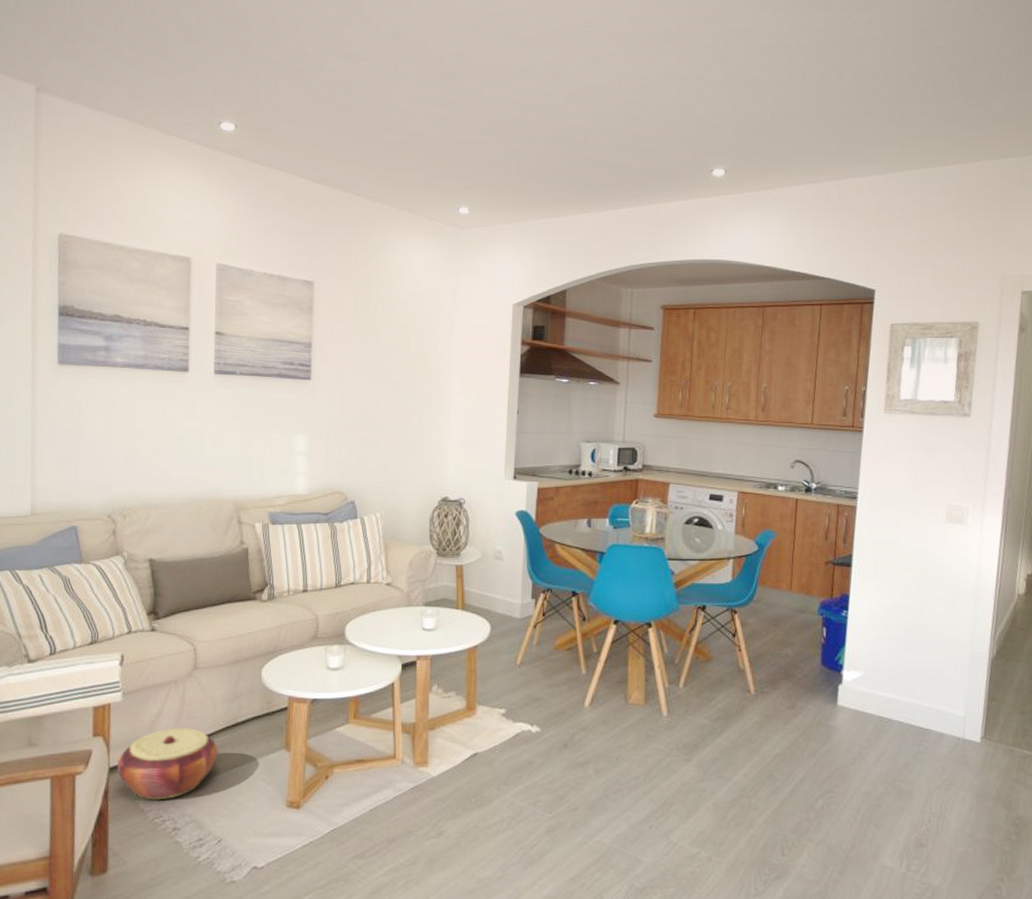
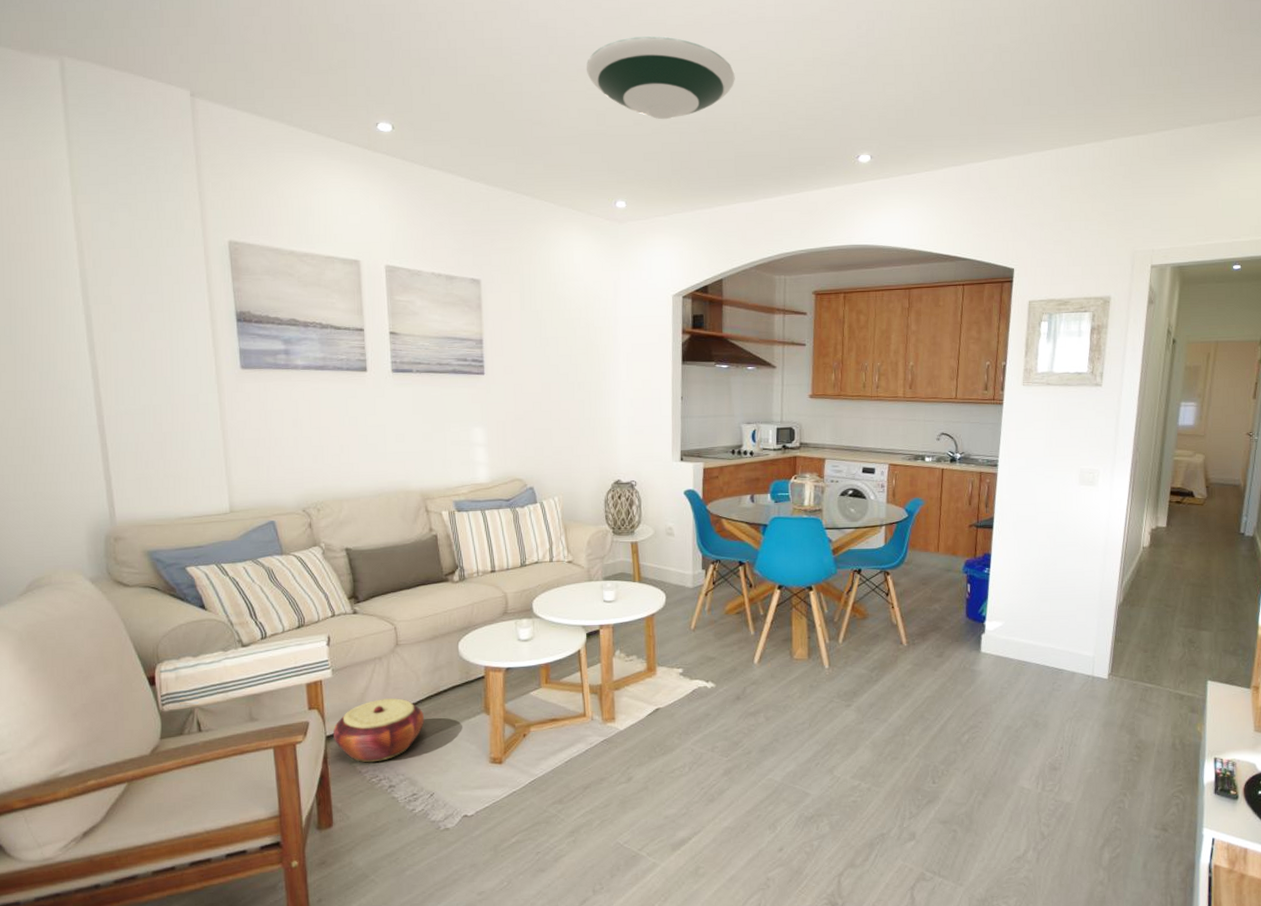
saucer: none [435,45,587,128] -> present [586,35,735,120]

